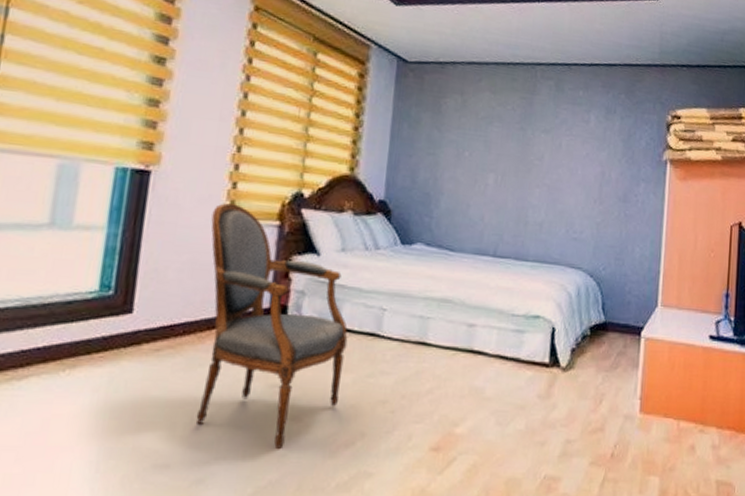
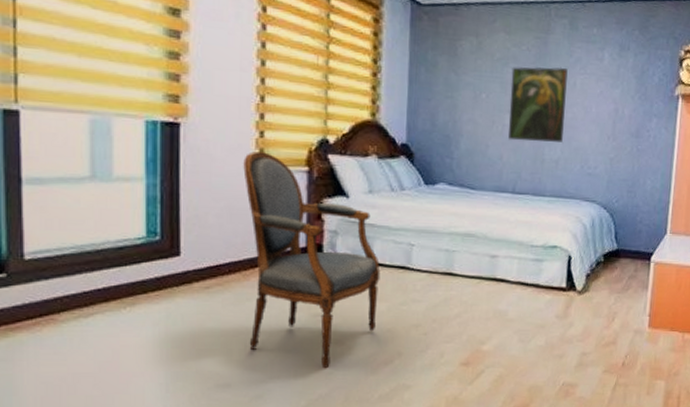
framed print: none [491,126,553,204] -> present [508,67,568,142]

